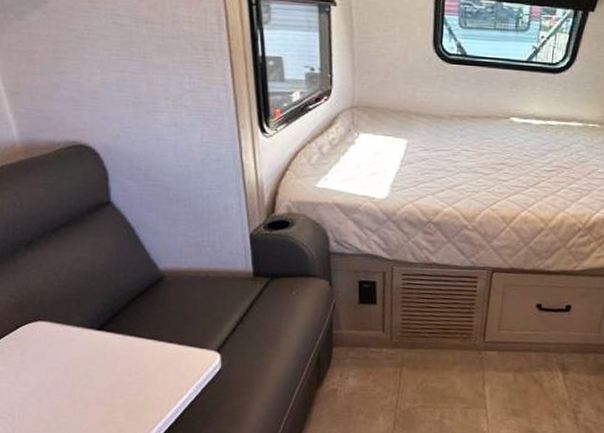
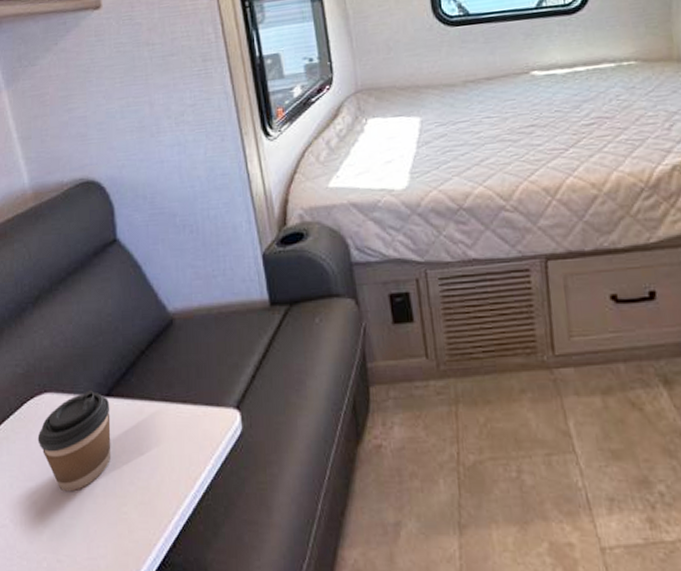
coffee cup: none [33,323,103,399] -> present [37,390,111,492]

